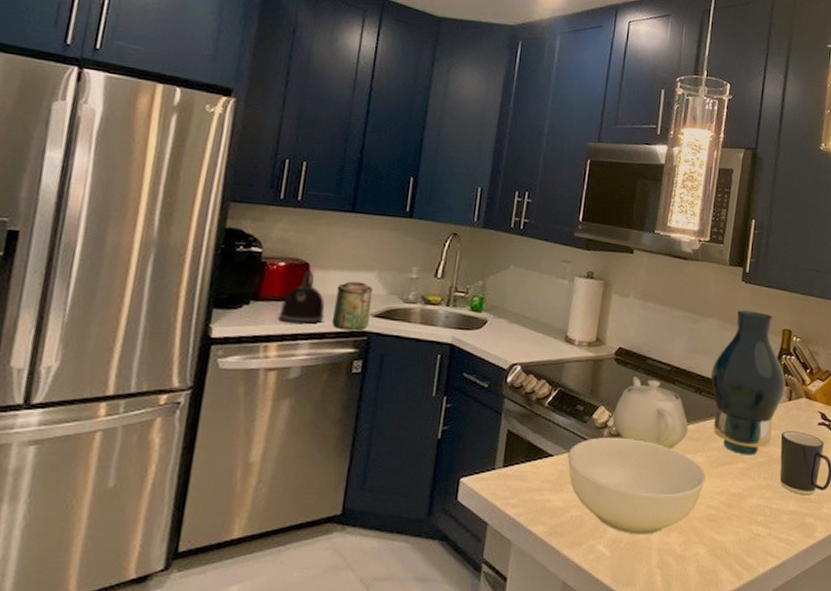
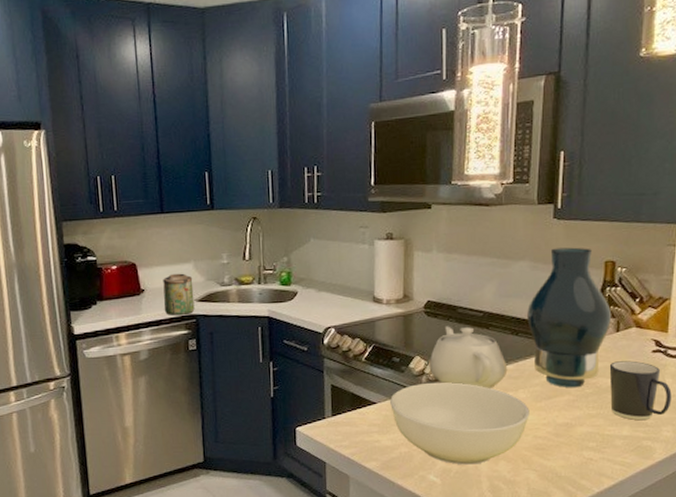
kettle: present [278,270,325,325] -> none [121,269,157,316]

